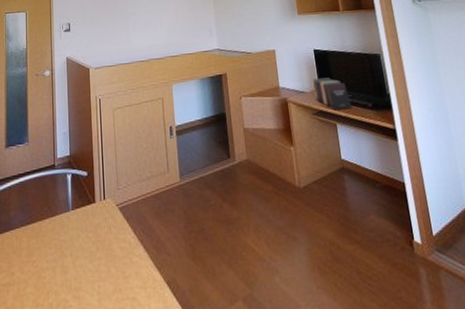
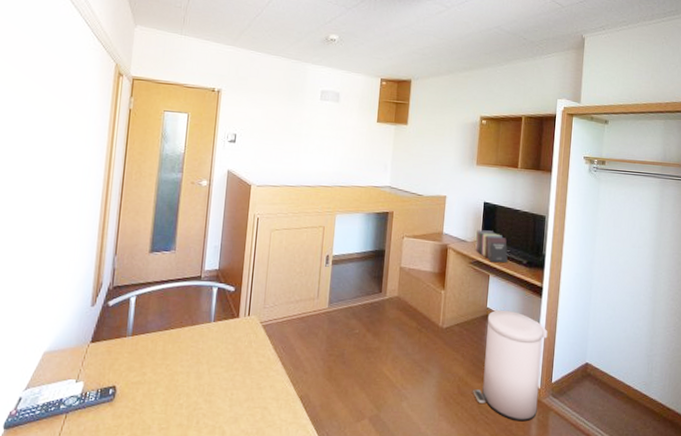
pedal bin: none [344,159,425,286] -> present [473,309,548,422]

